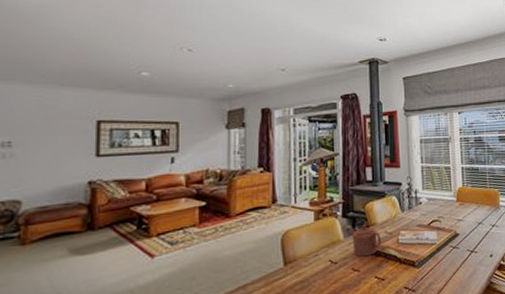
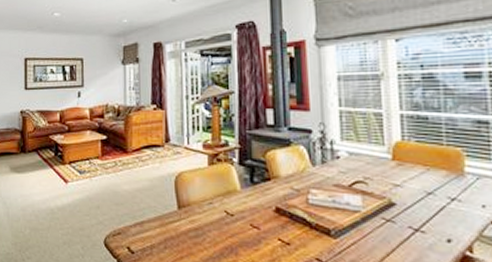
teapot: present [349,225,382,257] -> none [246,176,286,213]

